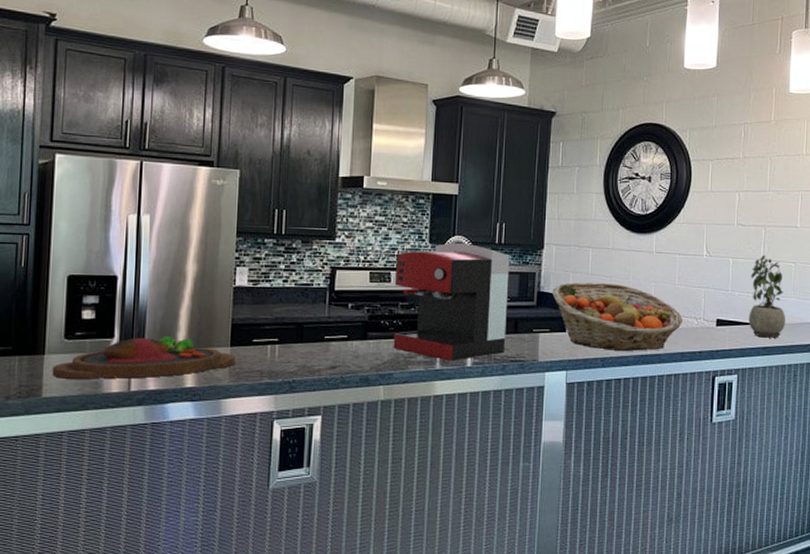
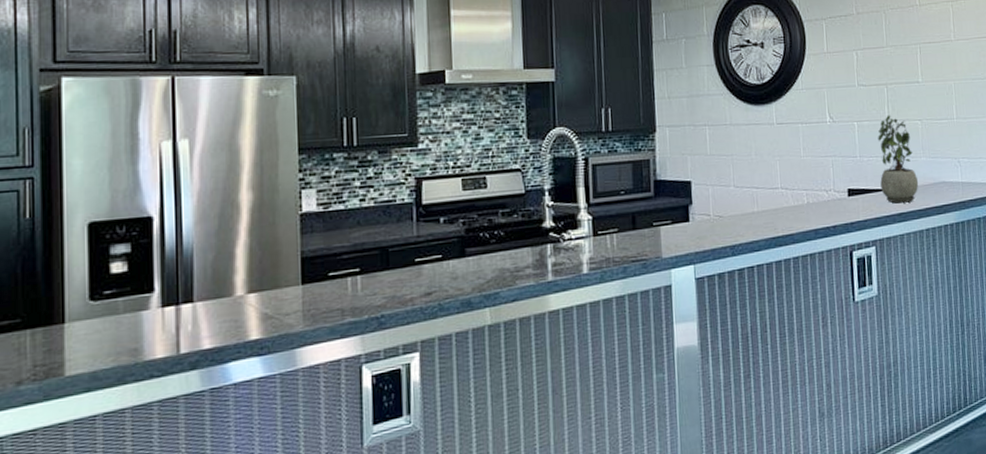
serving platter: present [52,336,235,379] -> none [76,281,309,350]
coffee maker: present [393,242,510,361] -> none [491,134,624,270]
fruit basket: present [552,282,683,351] -> none [670,162,813,237]

